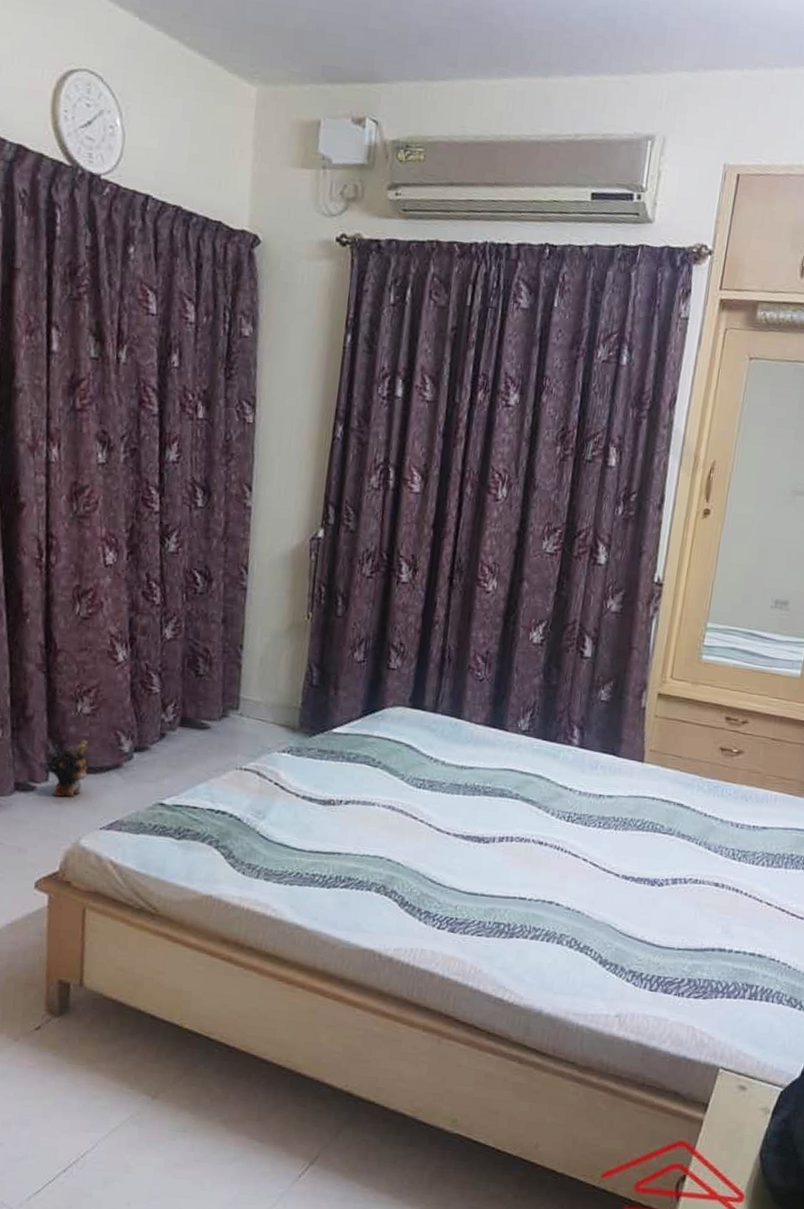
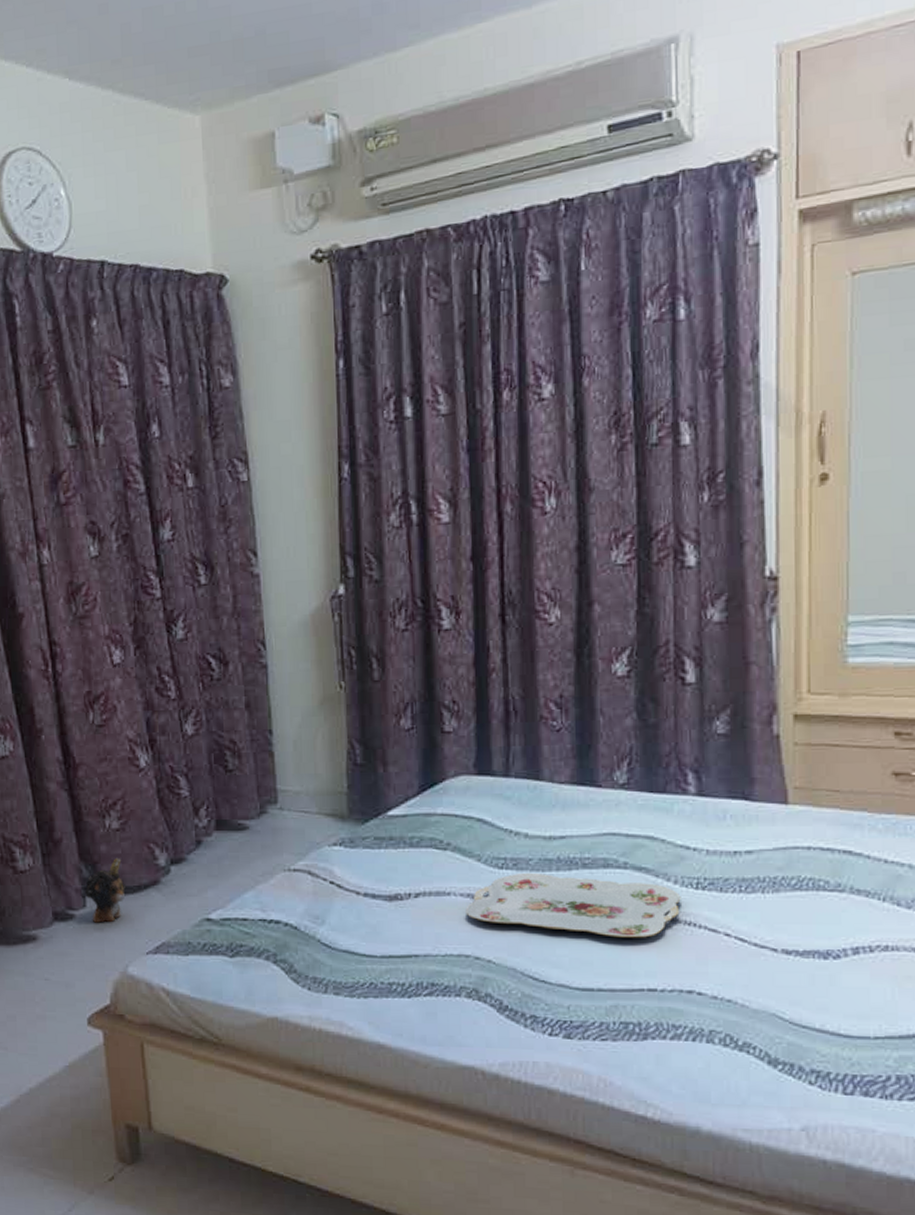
serving tray: none [385,793,555,856] -> present [465,872,681,938]

